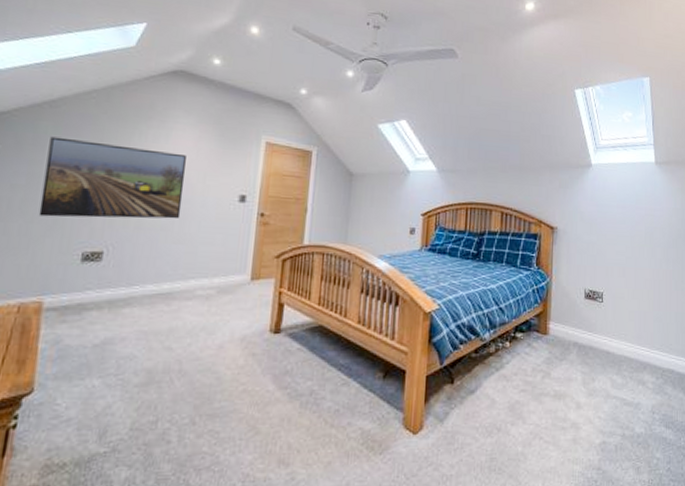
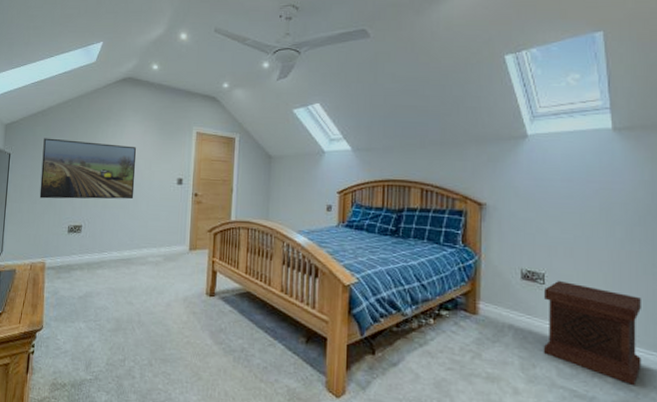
side table: none [600,299,673,389] -> present [543,281,642,386]

